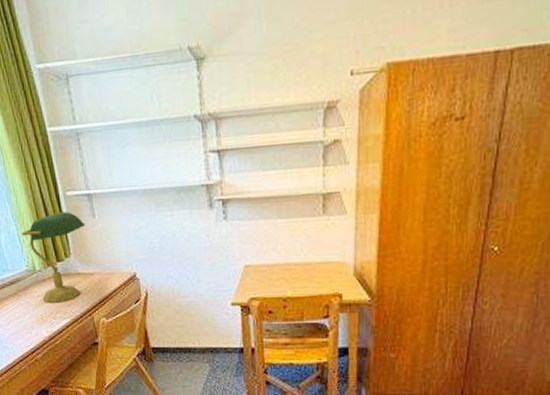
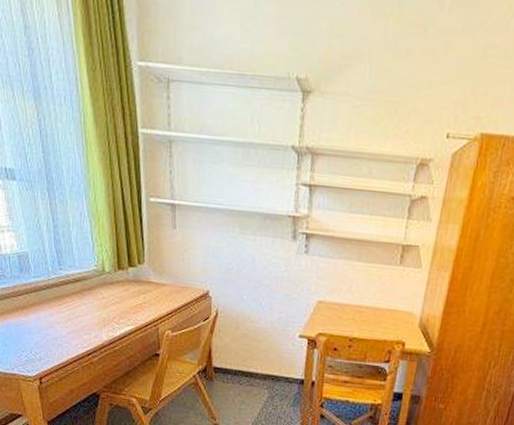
desk lamp: present [21,211,85,303] -> none [94,216,164,309]

